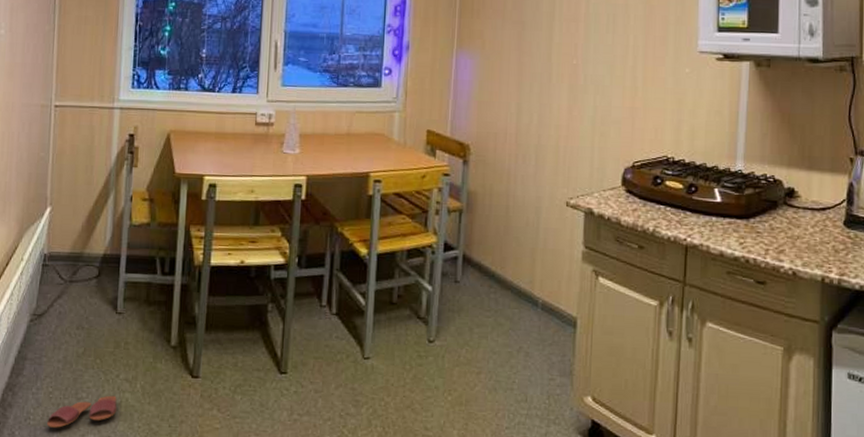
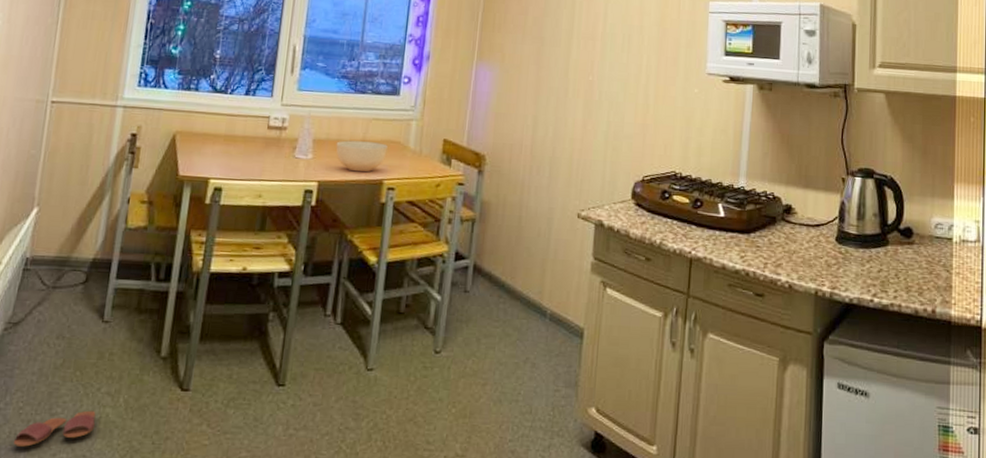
bowl: none [322,134,372,166] -> present [336,140,388,173]

